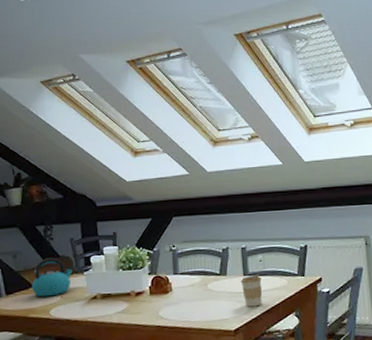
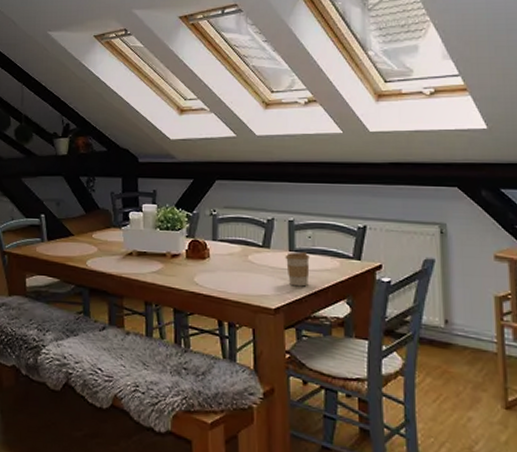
kettle: present [31,257,74,297] -> none [71,209,112,247]

